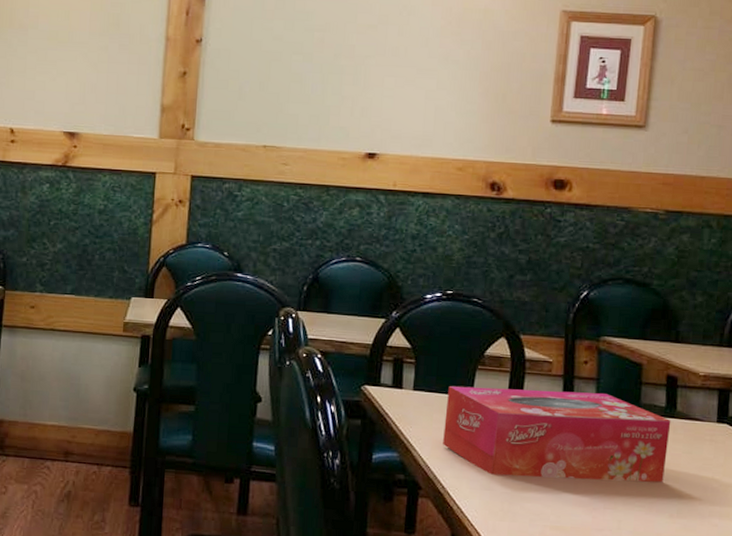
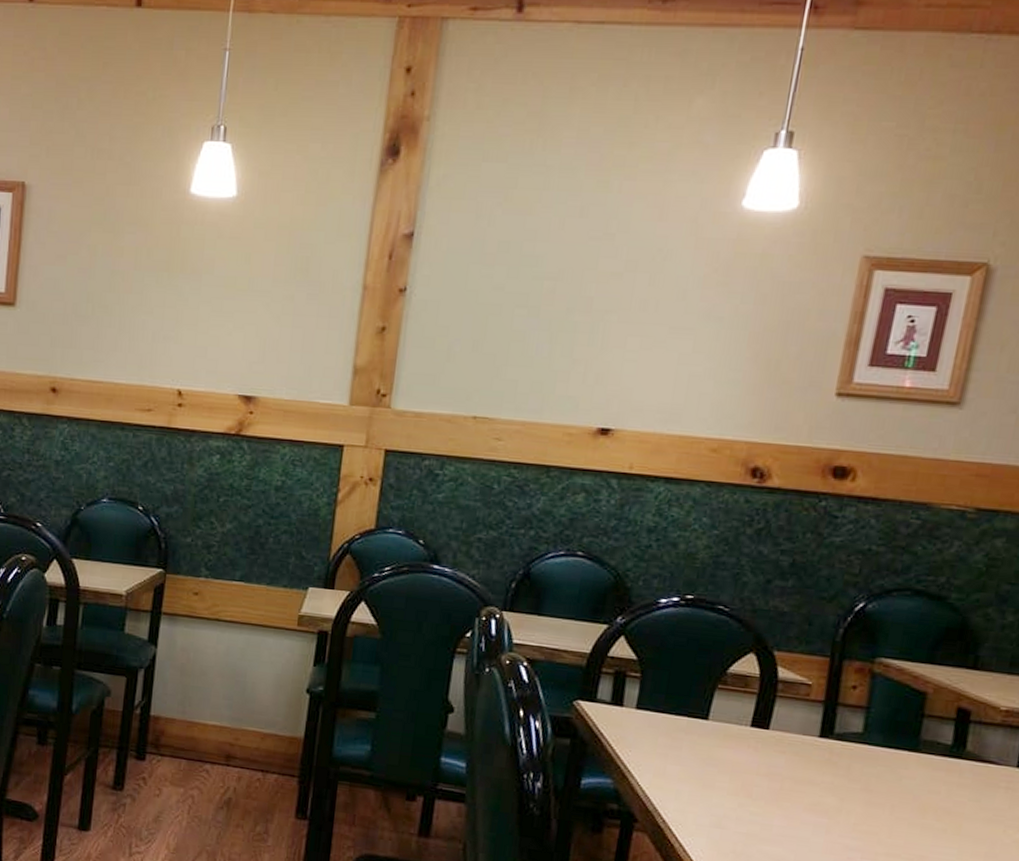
tissue box: present [443,386,671,483] -> none [667,706,958,834]

